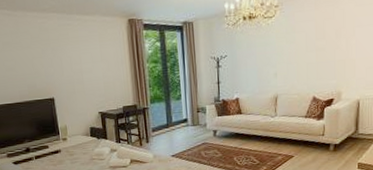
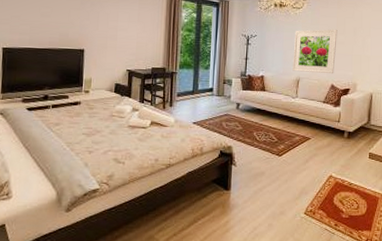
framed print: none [268,34,317,89] -> present [292,29,338,74]

